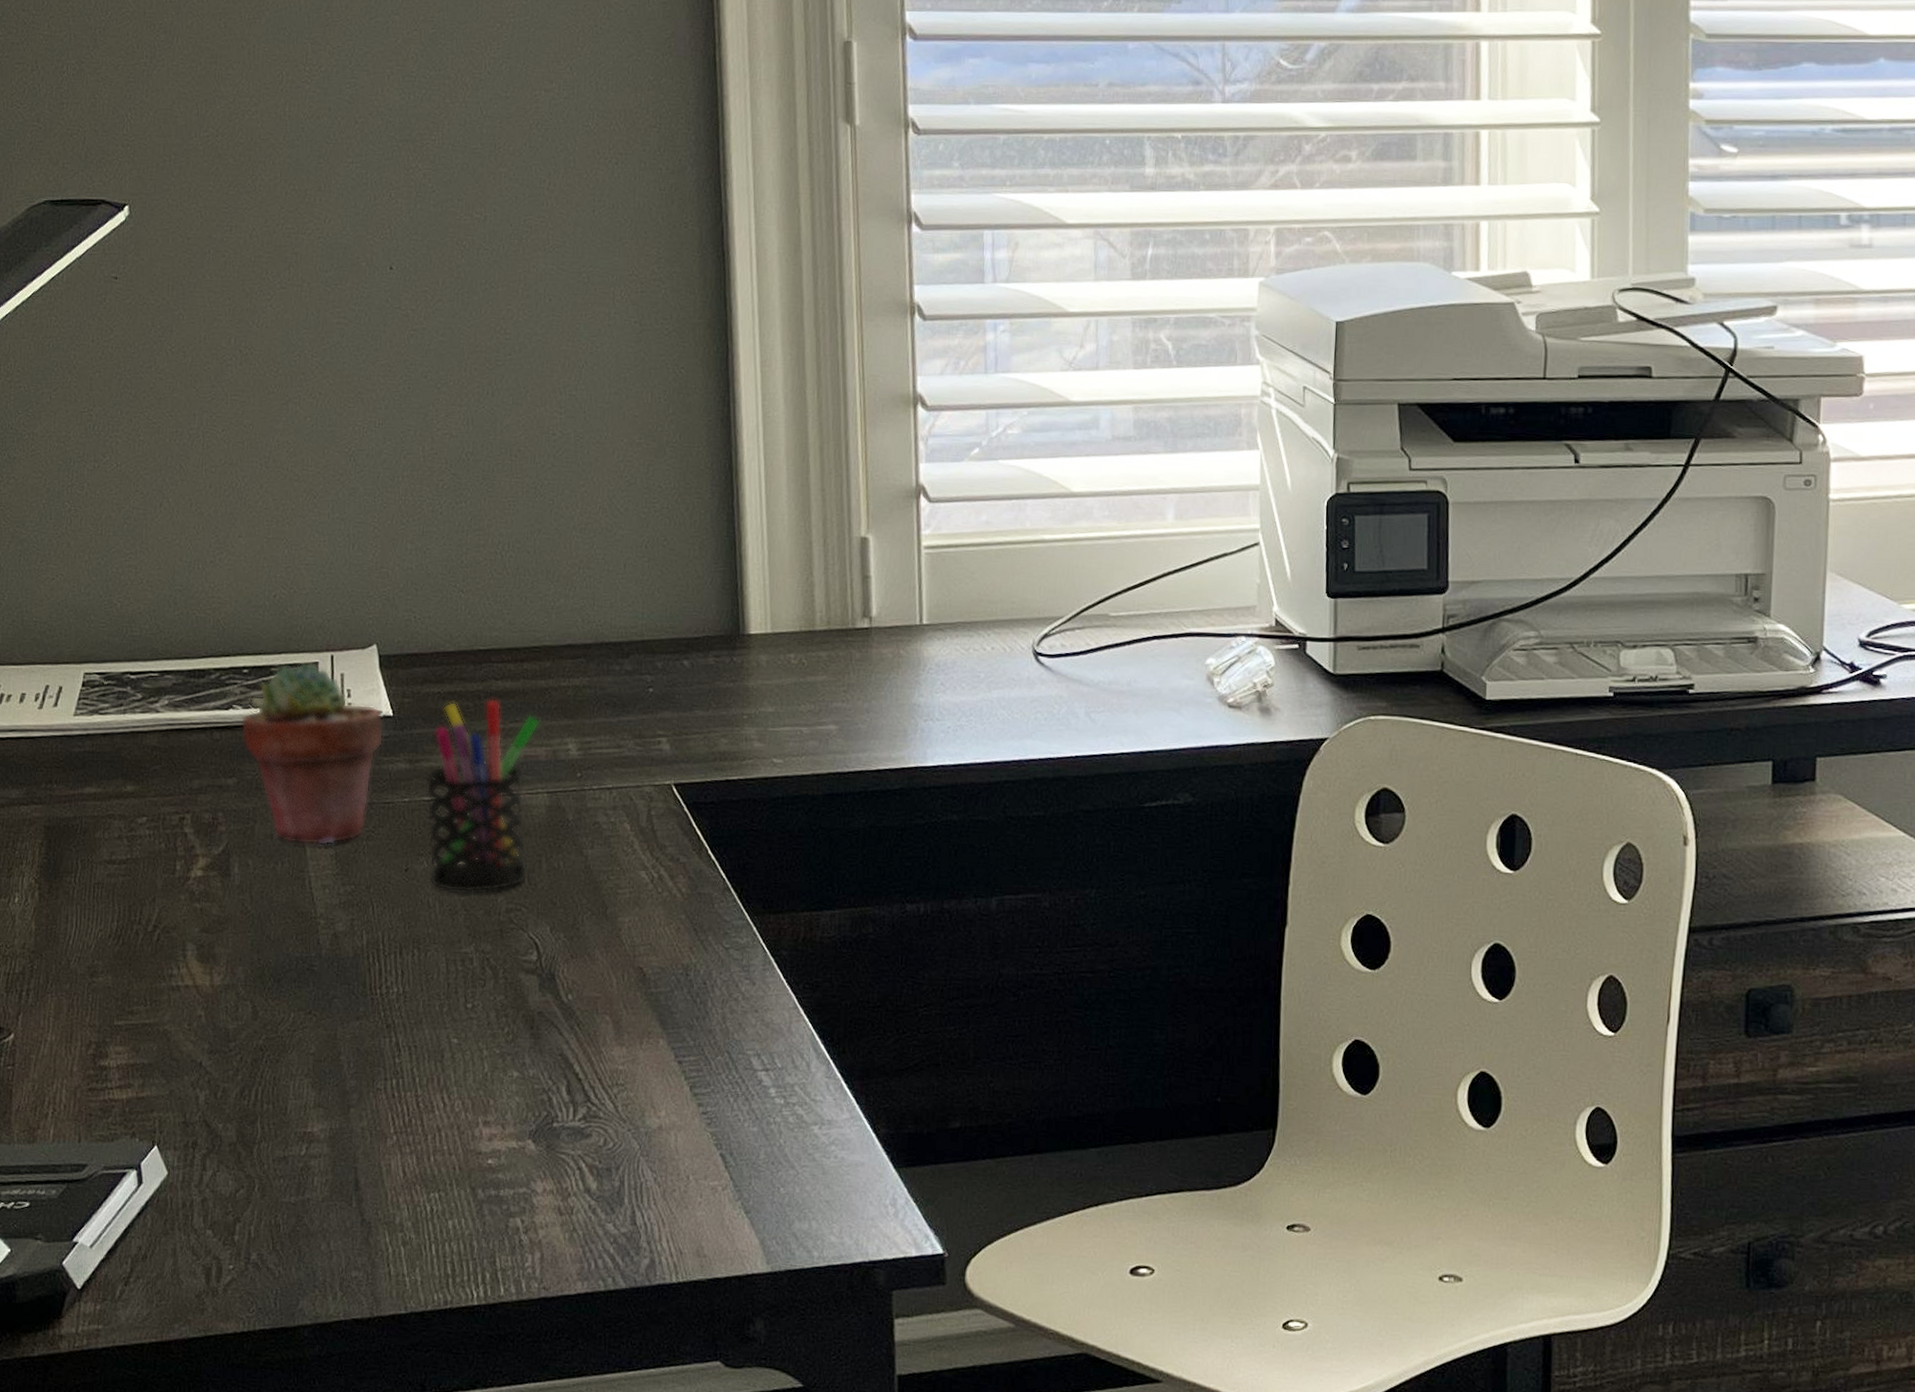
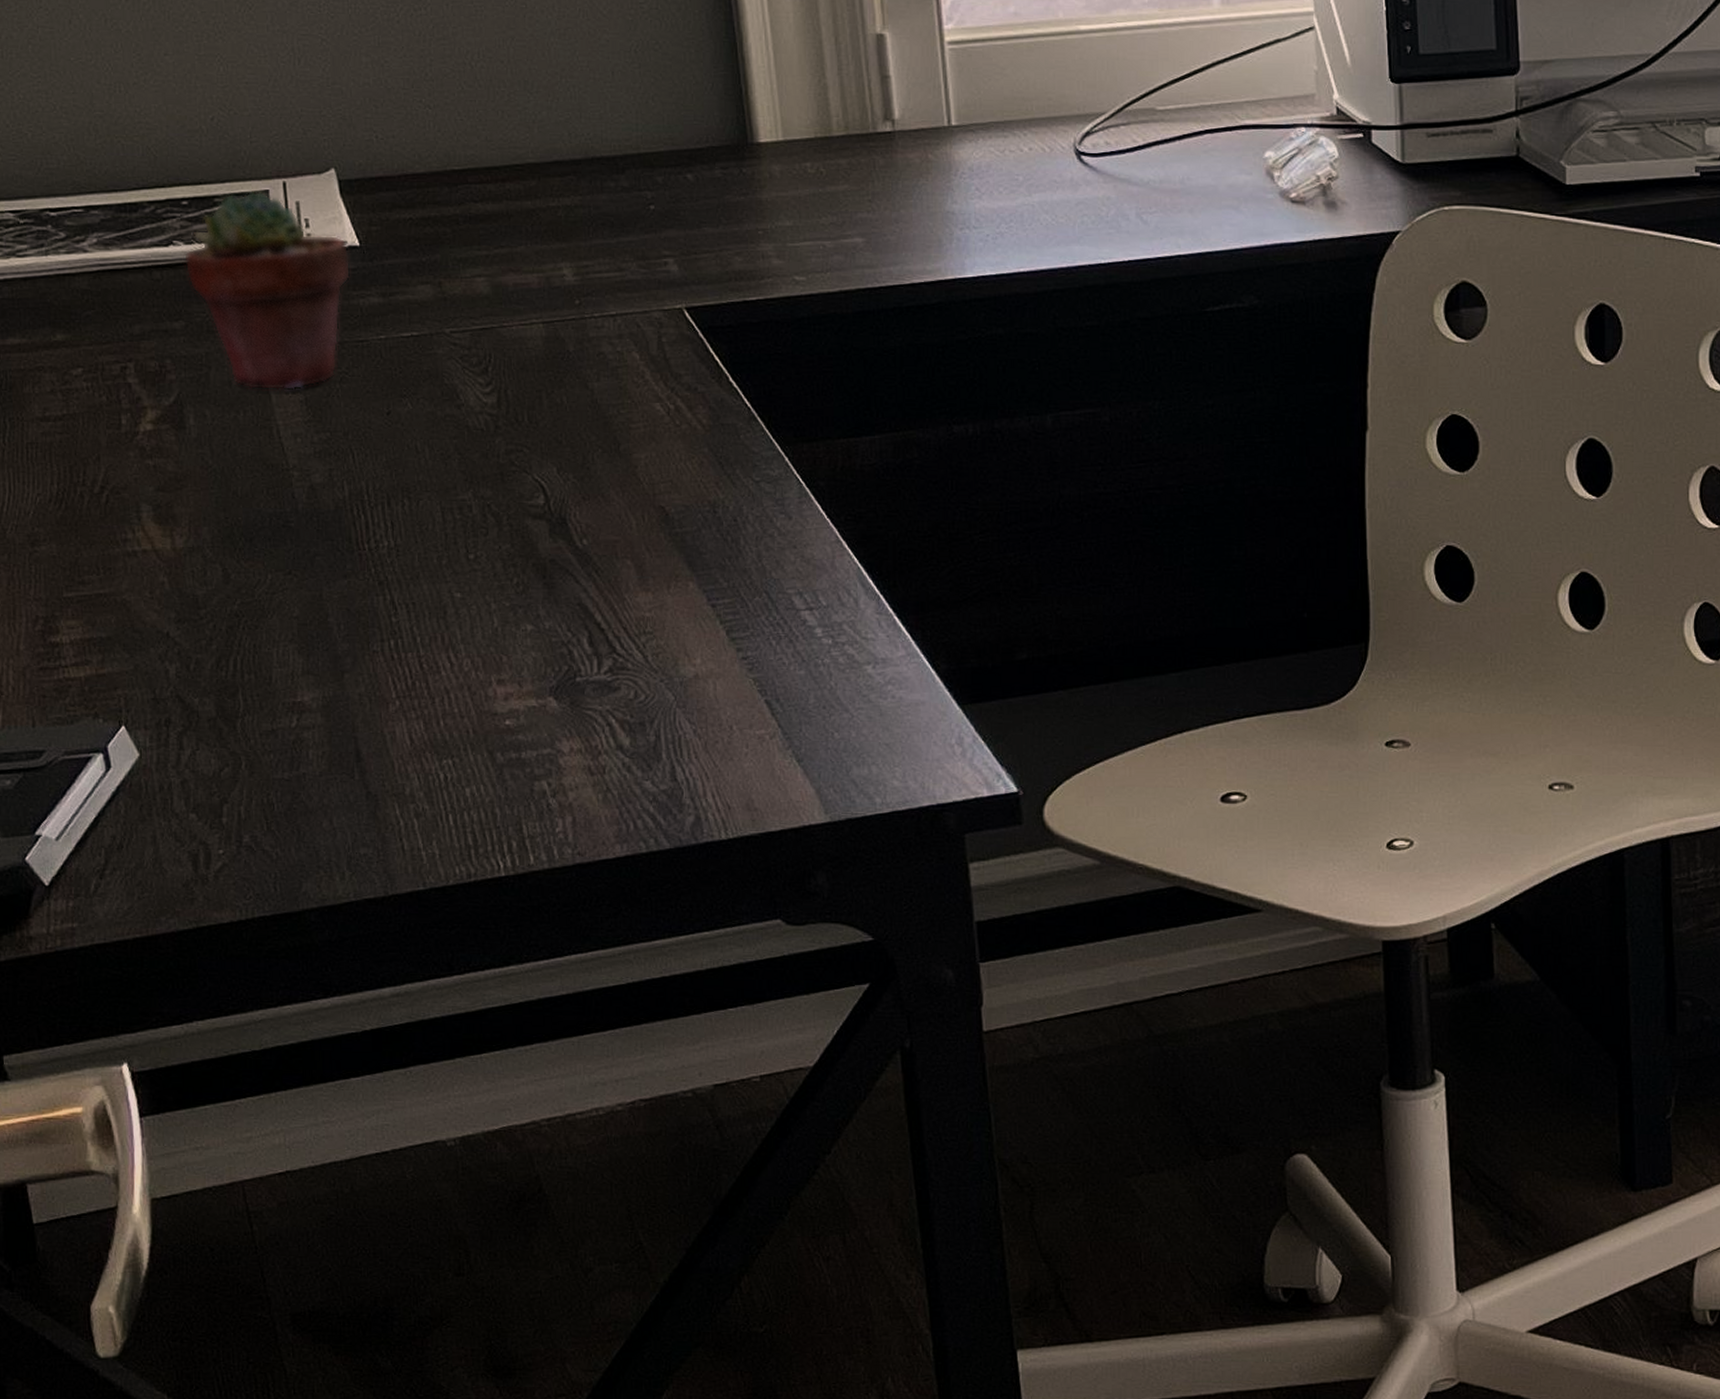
pen holder: present [424,699,540,893] -> none [401,223,529,435]

